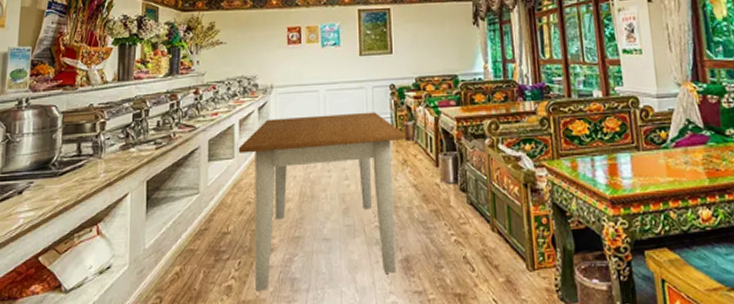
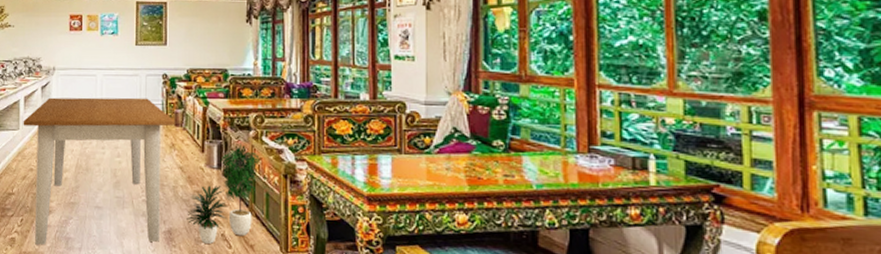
potted plant: none [424,152,499,269] -> present [187,142,261,244]

